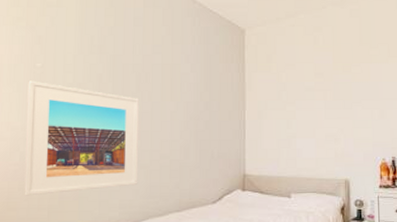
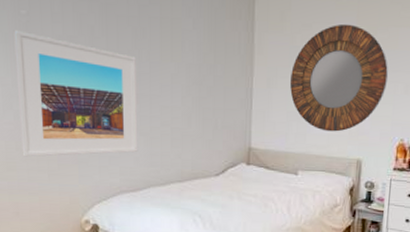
home mirror: none [279,62,365,155] -> present [290,23,389,132]

